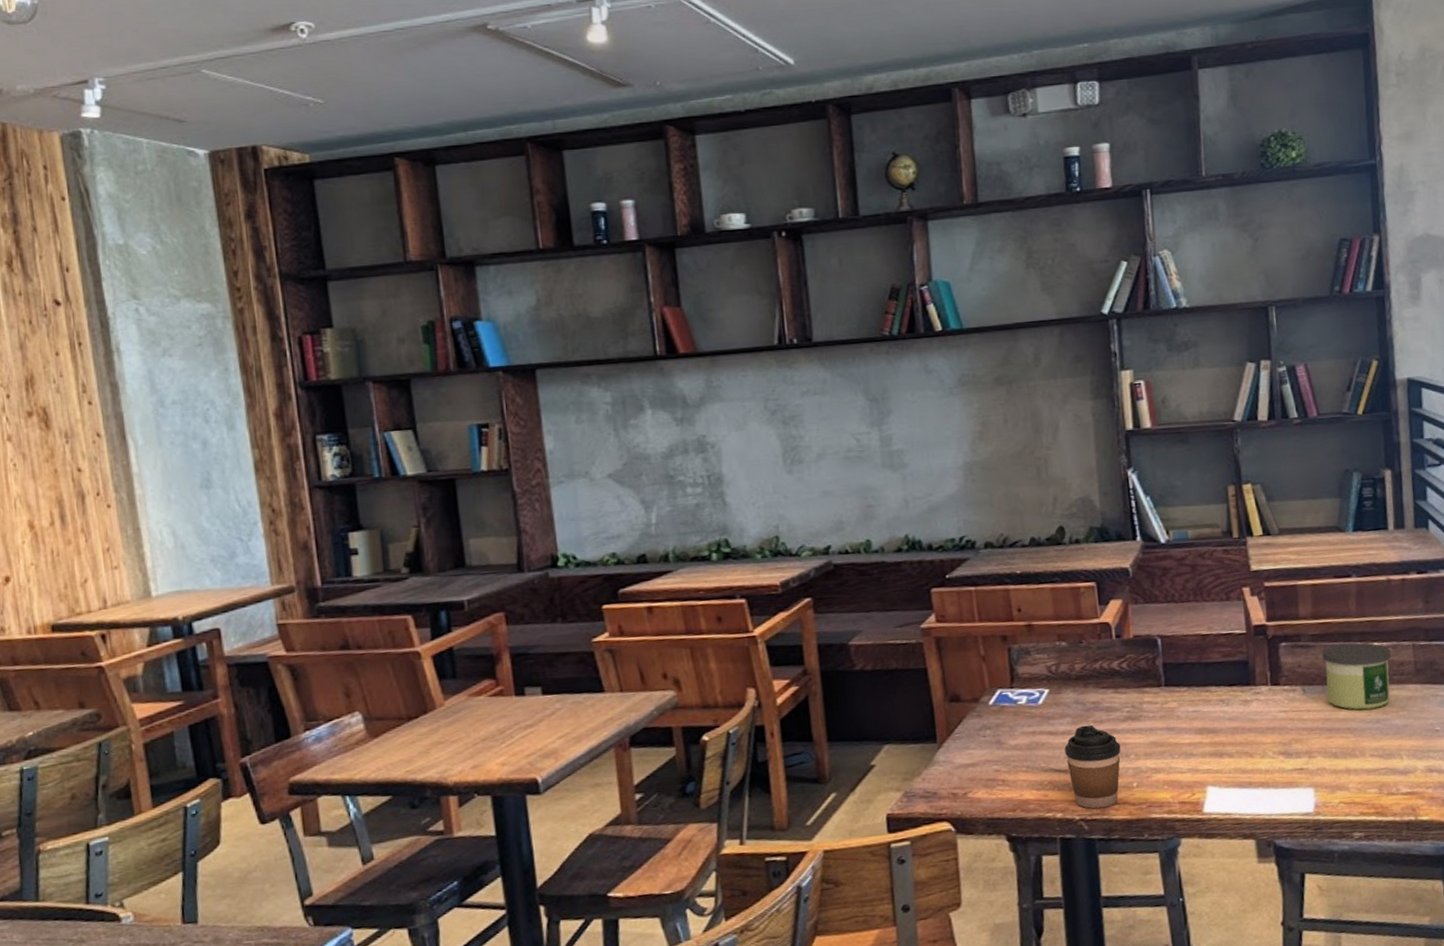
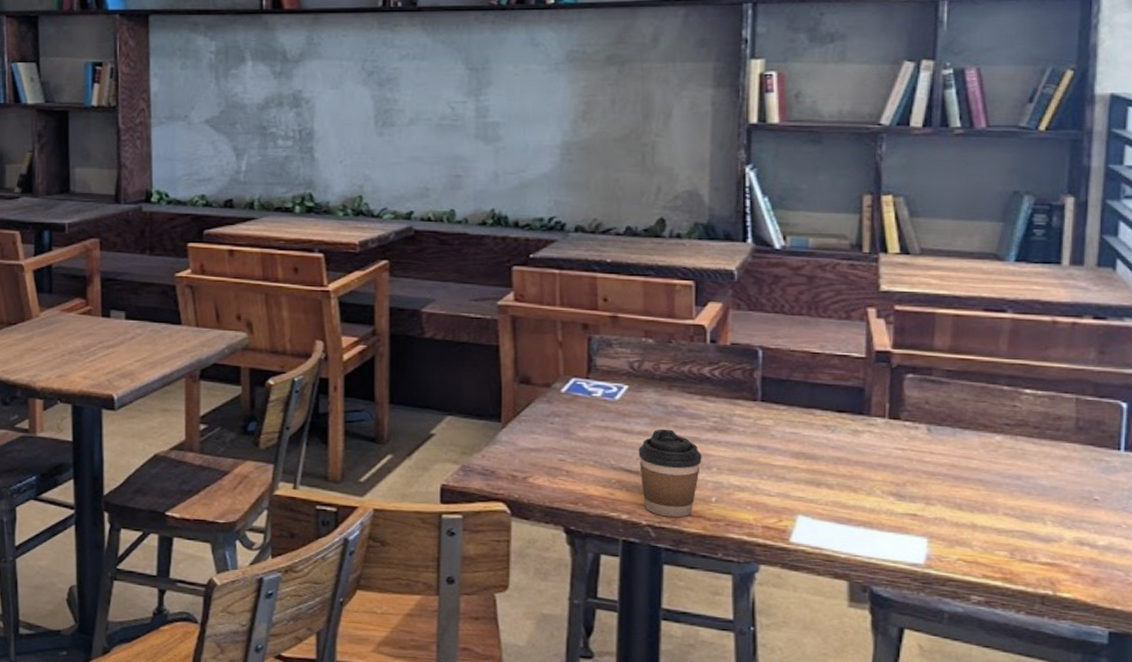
candle: present [1321,643,1392,710] -> none [957,385,1047,463]

